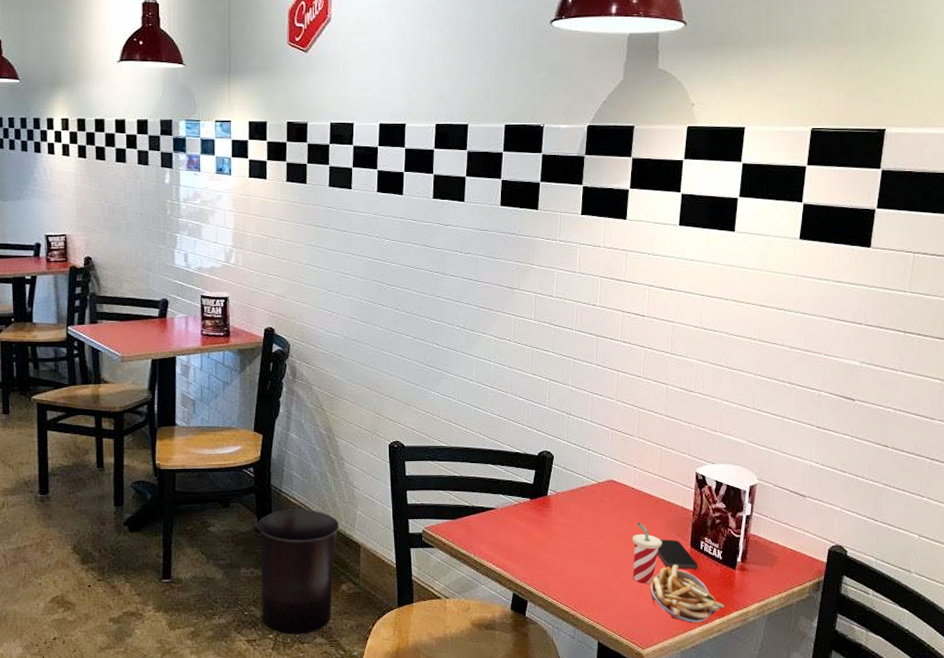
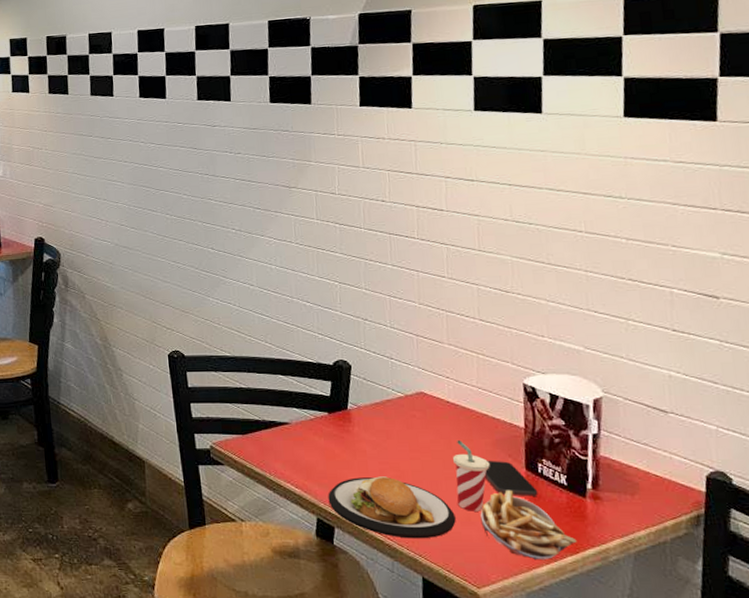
waste bin: present [257,509,340,634] -> none [37,422,122,555]
burger: none [524,555,630,609] -> present [328,476,456,539]

